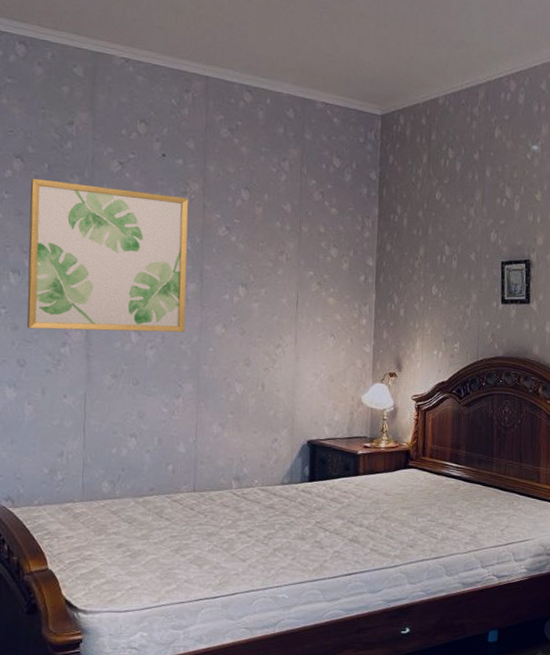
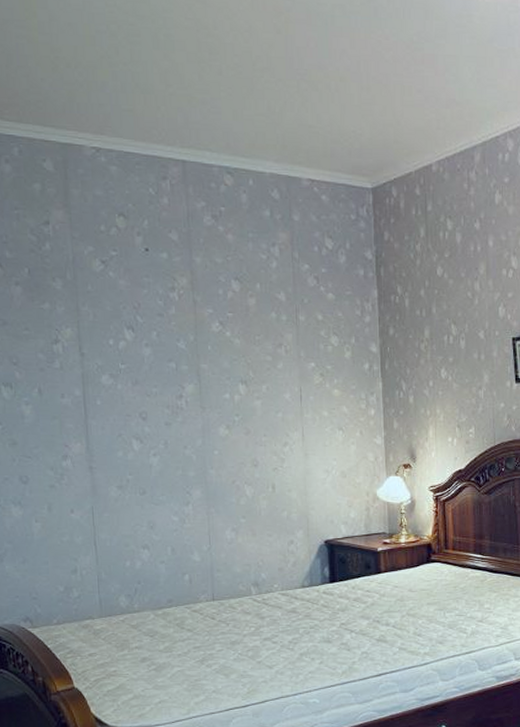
wall art: present [26,178,189,333] -> none [11,284,188,444]

